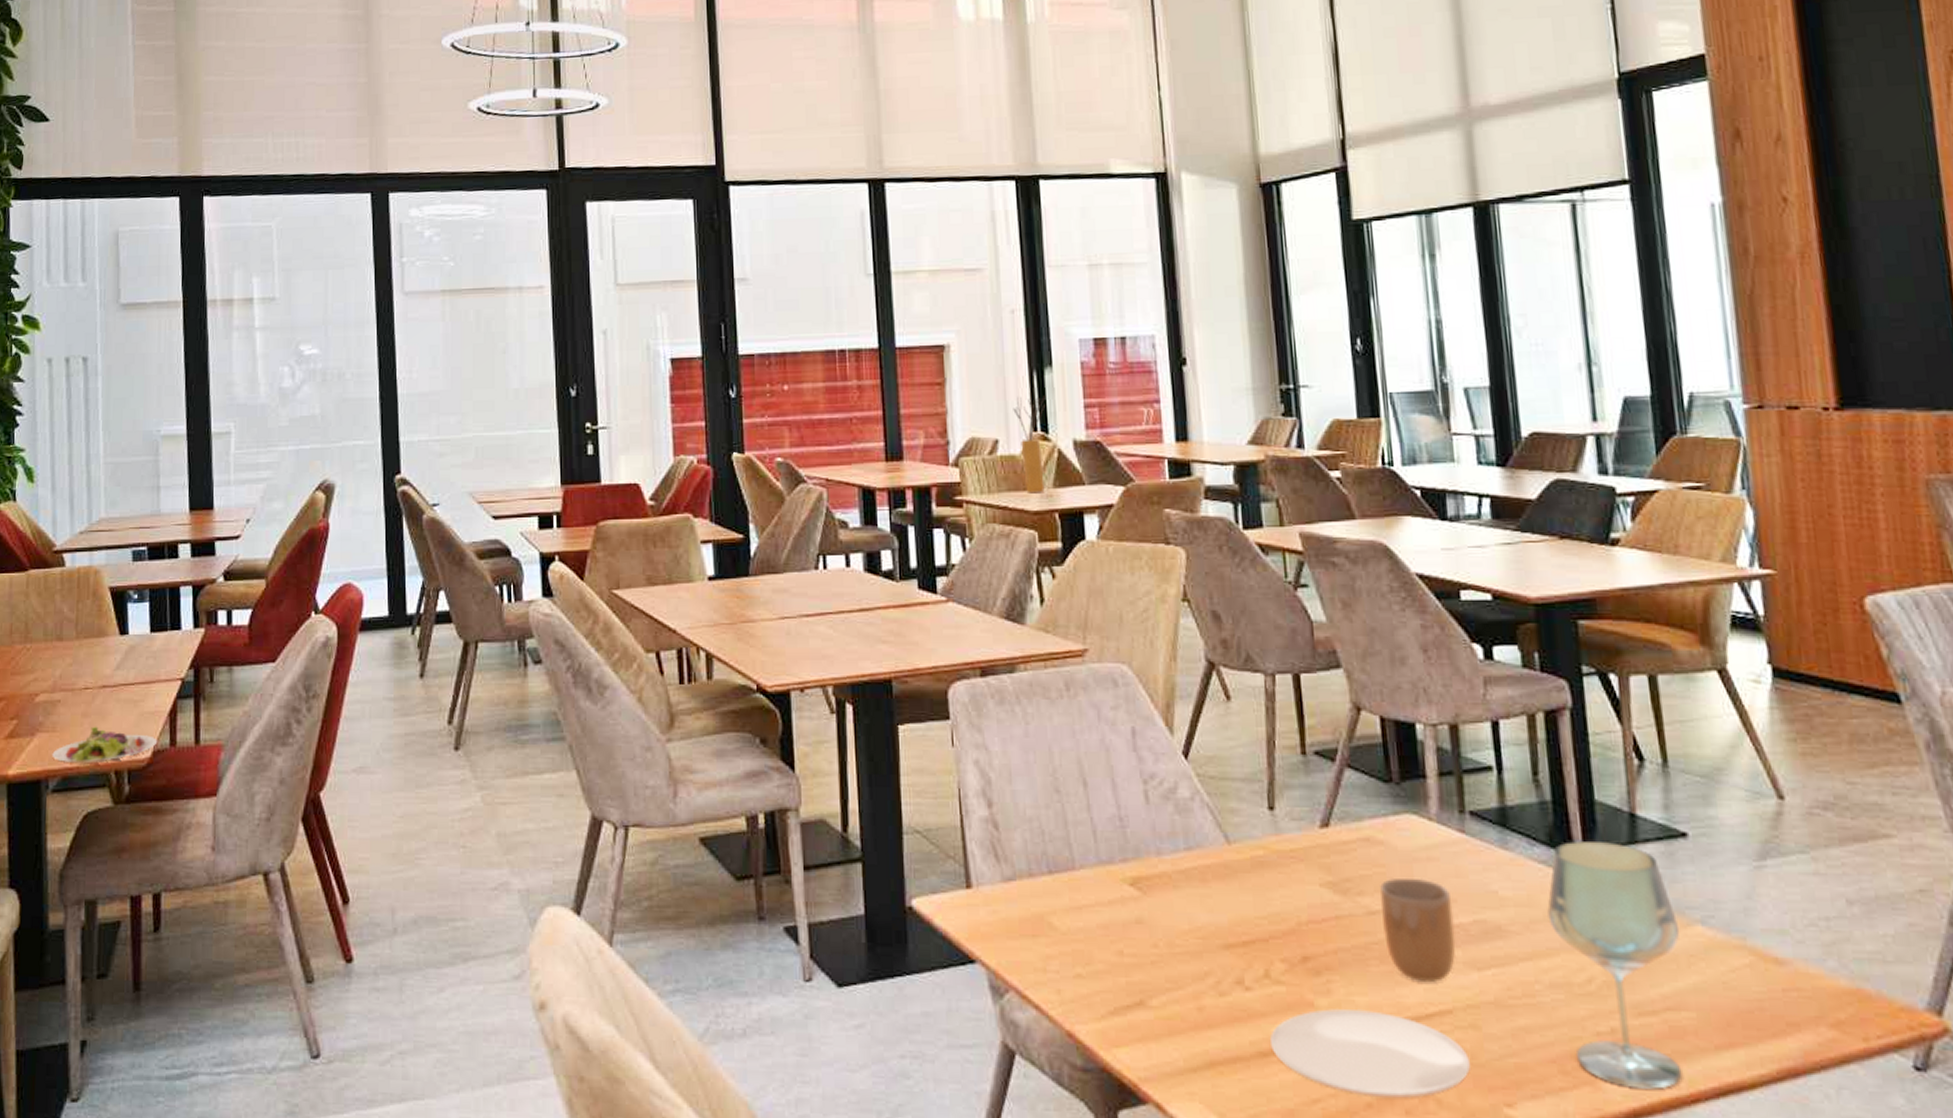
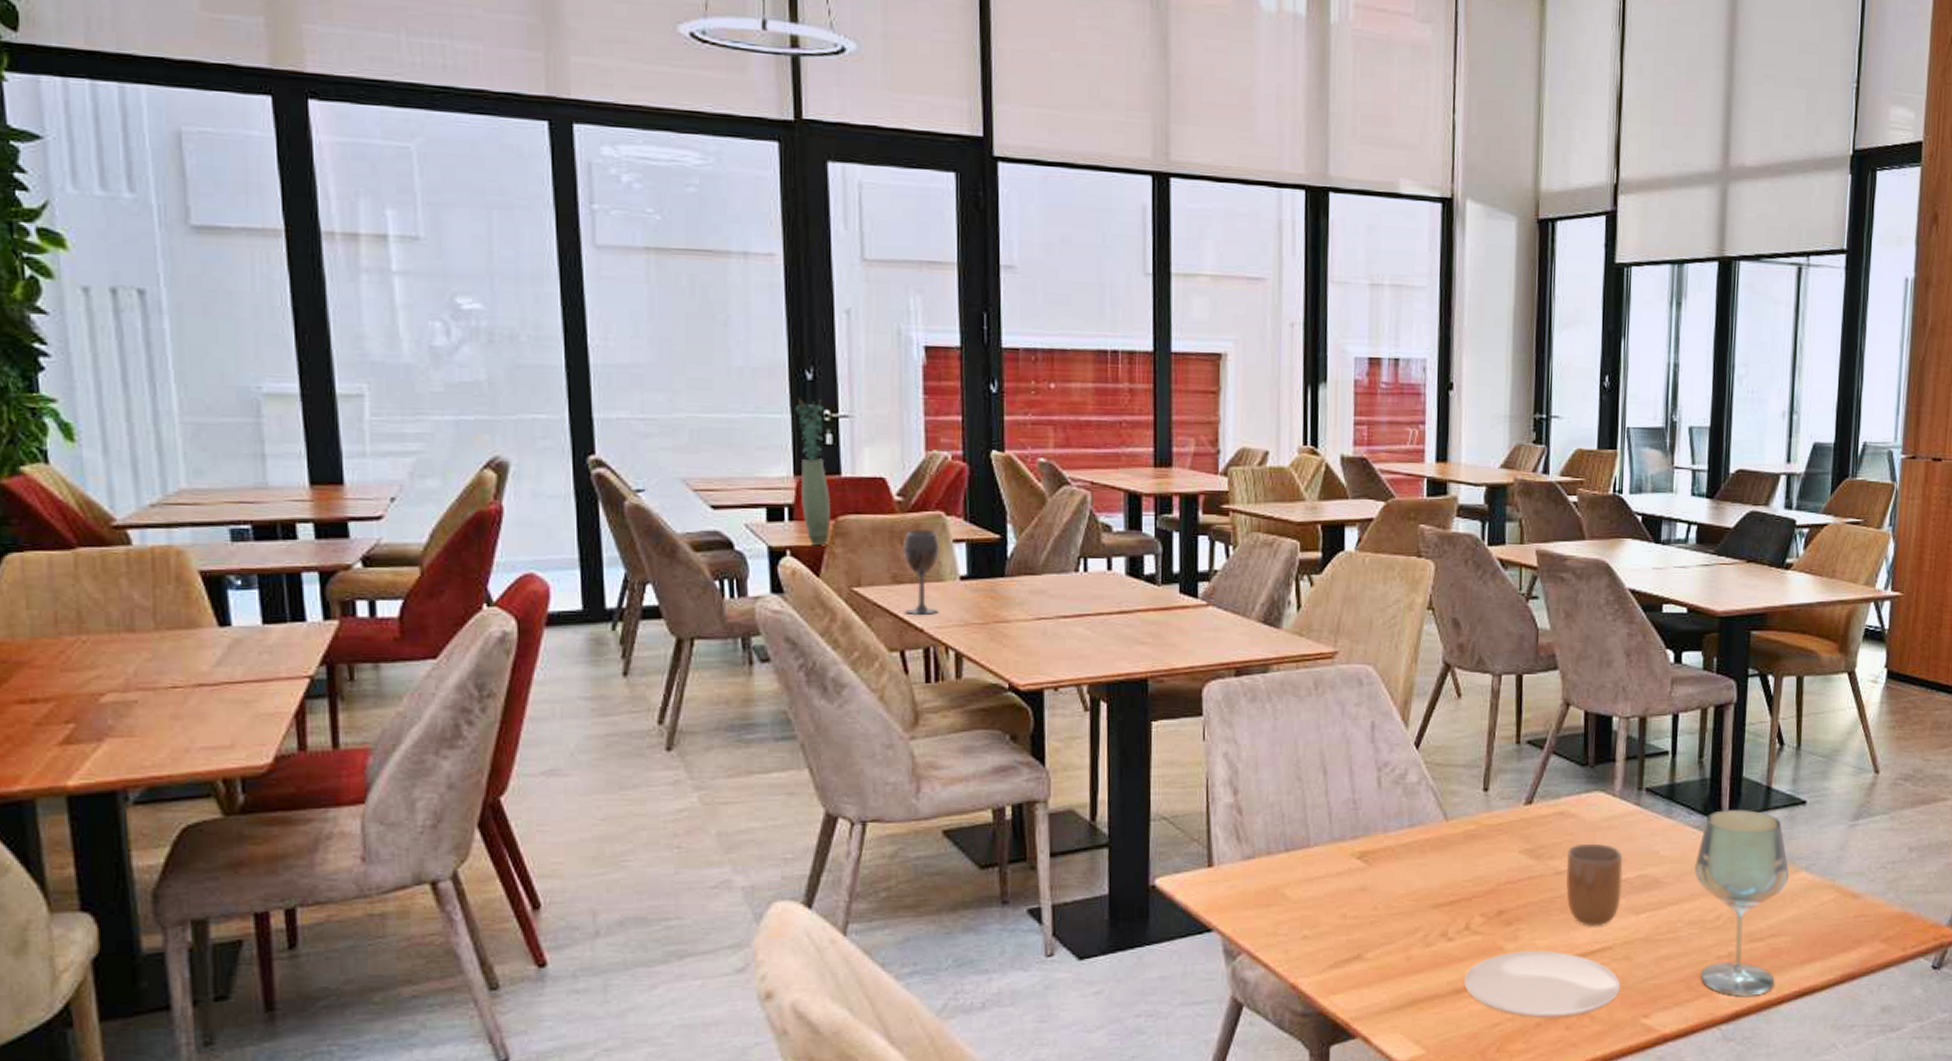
salad plate: present [52,726,158,764] -> none [130,729,281,772]
vase: none [561,413,593,551] -> present [795,397,832,546]
wine glass: none [657,532,690,617] -> present [904,530,941,616]
vase: present [1013,392,1046,494] -> none [1285,407,1319,505]

